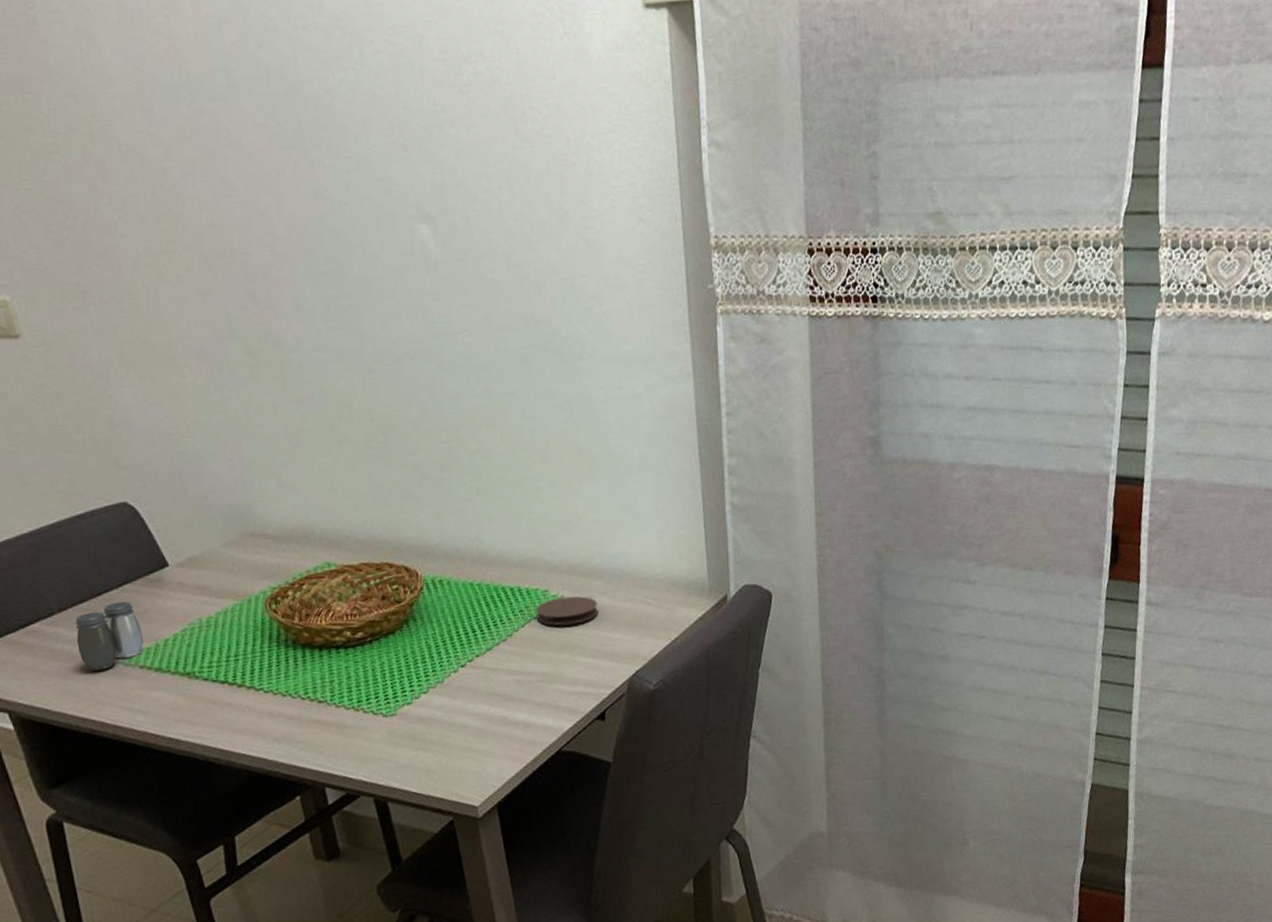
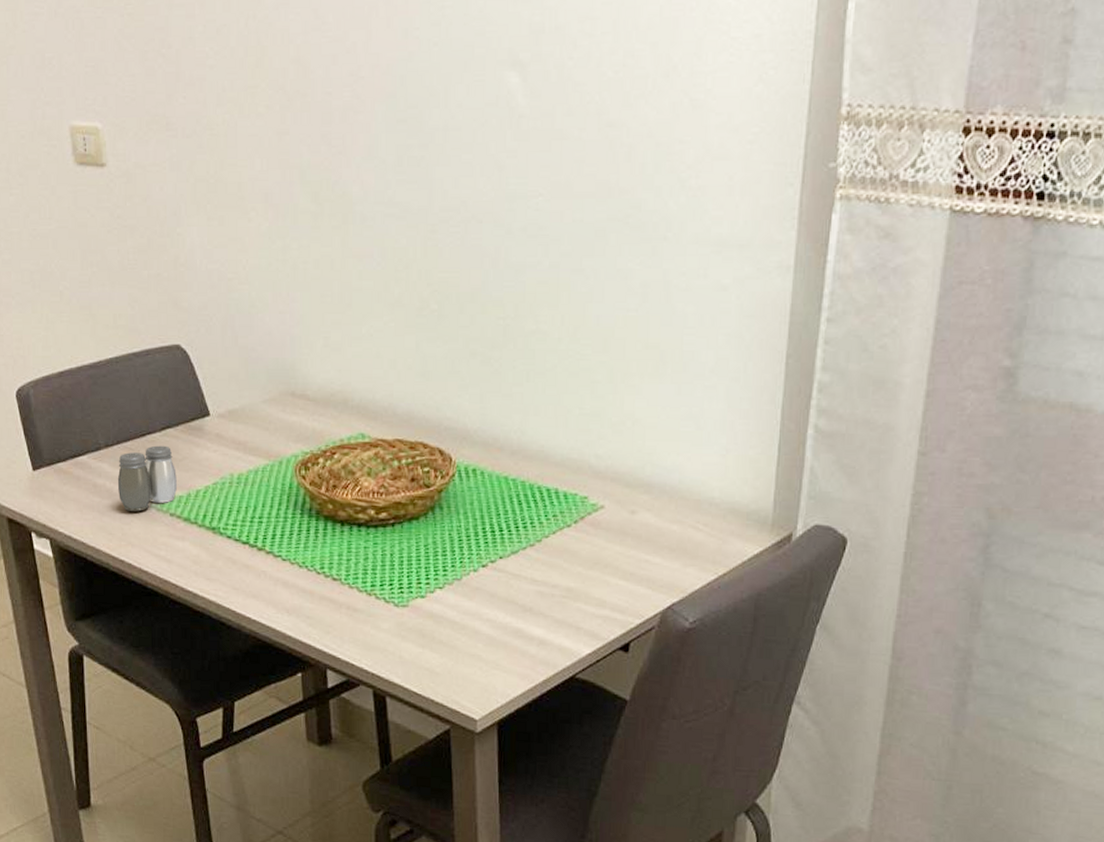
coaster: present [536,596,598,626] -> none [571,507,640,540]

